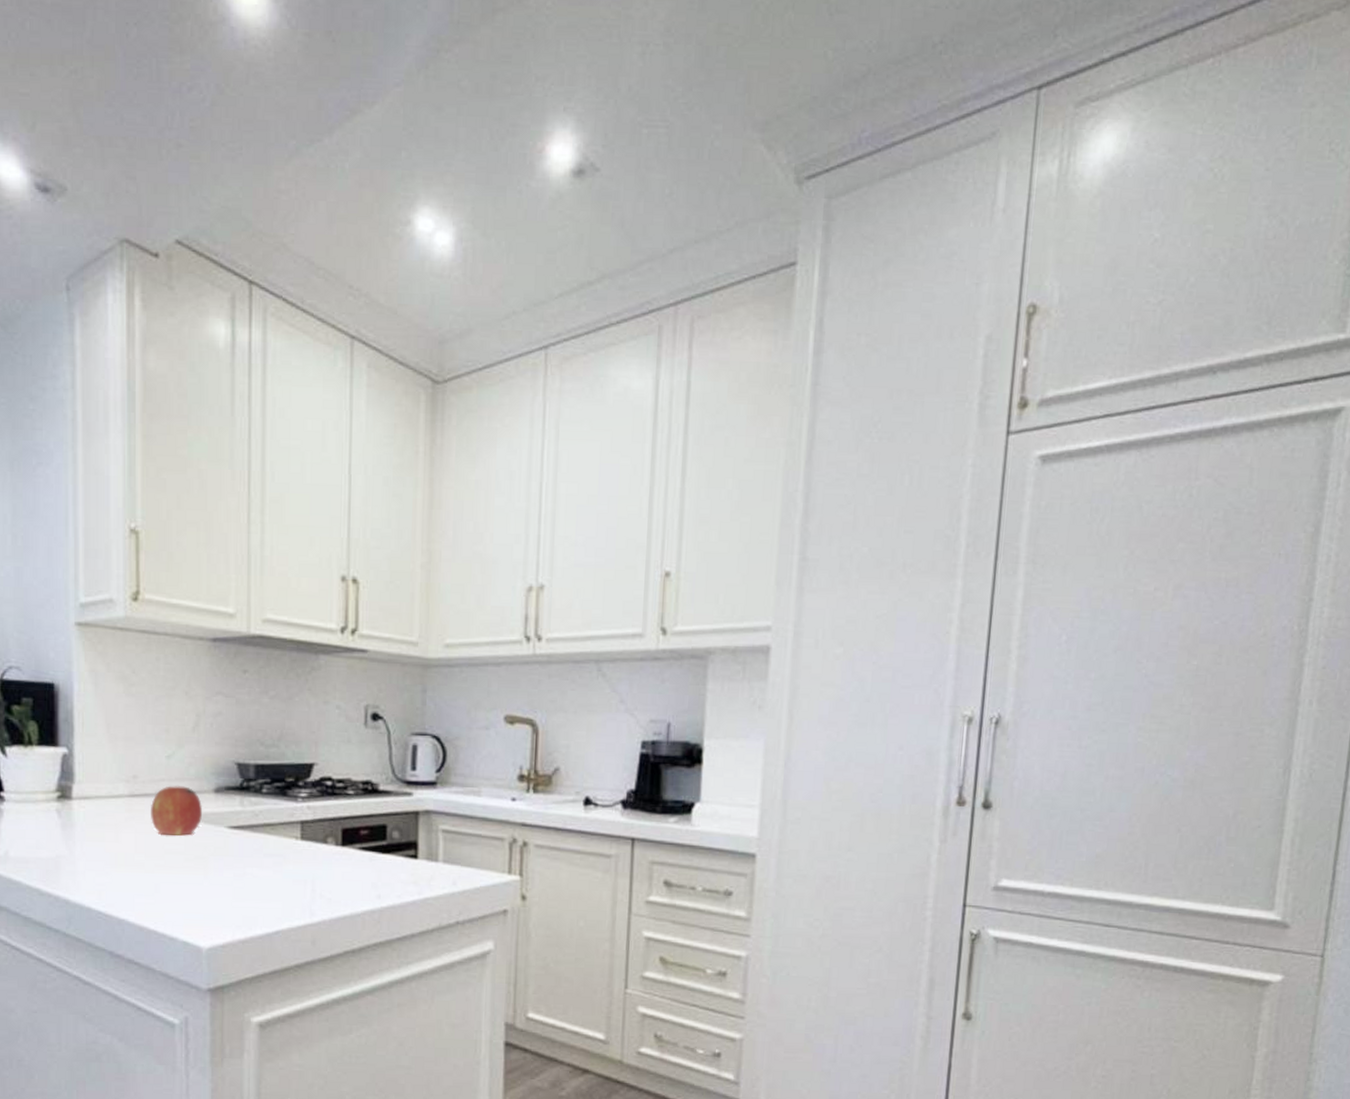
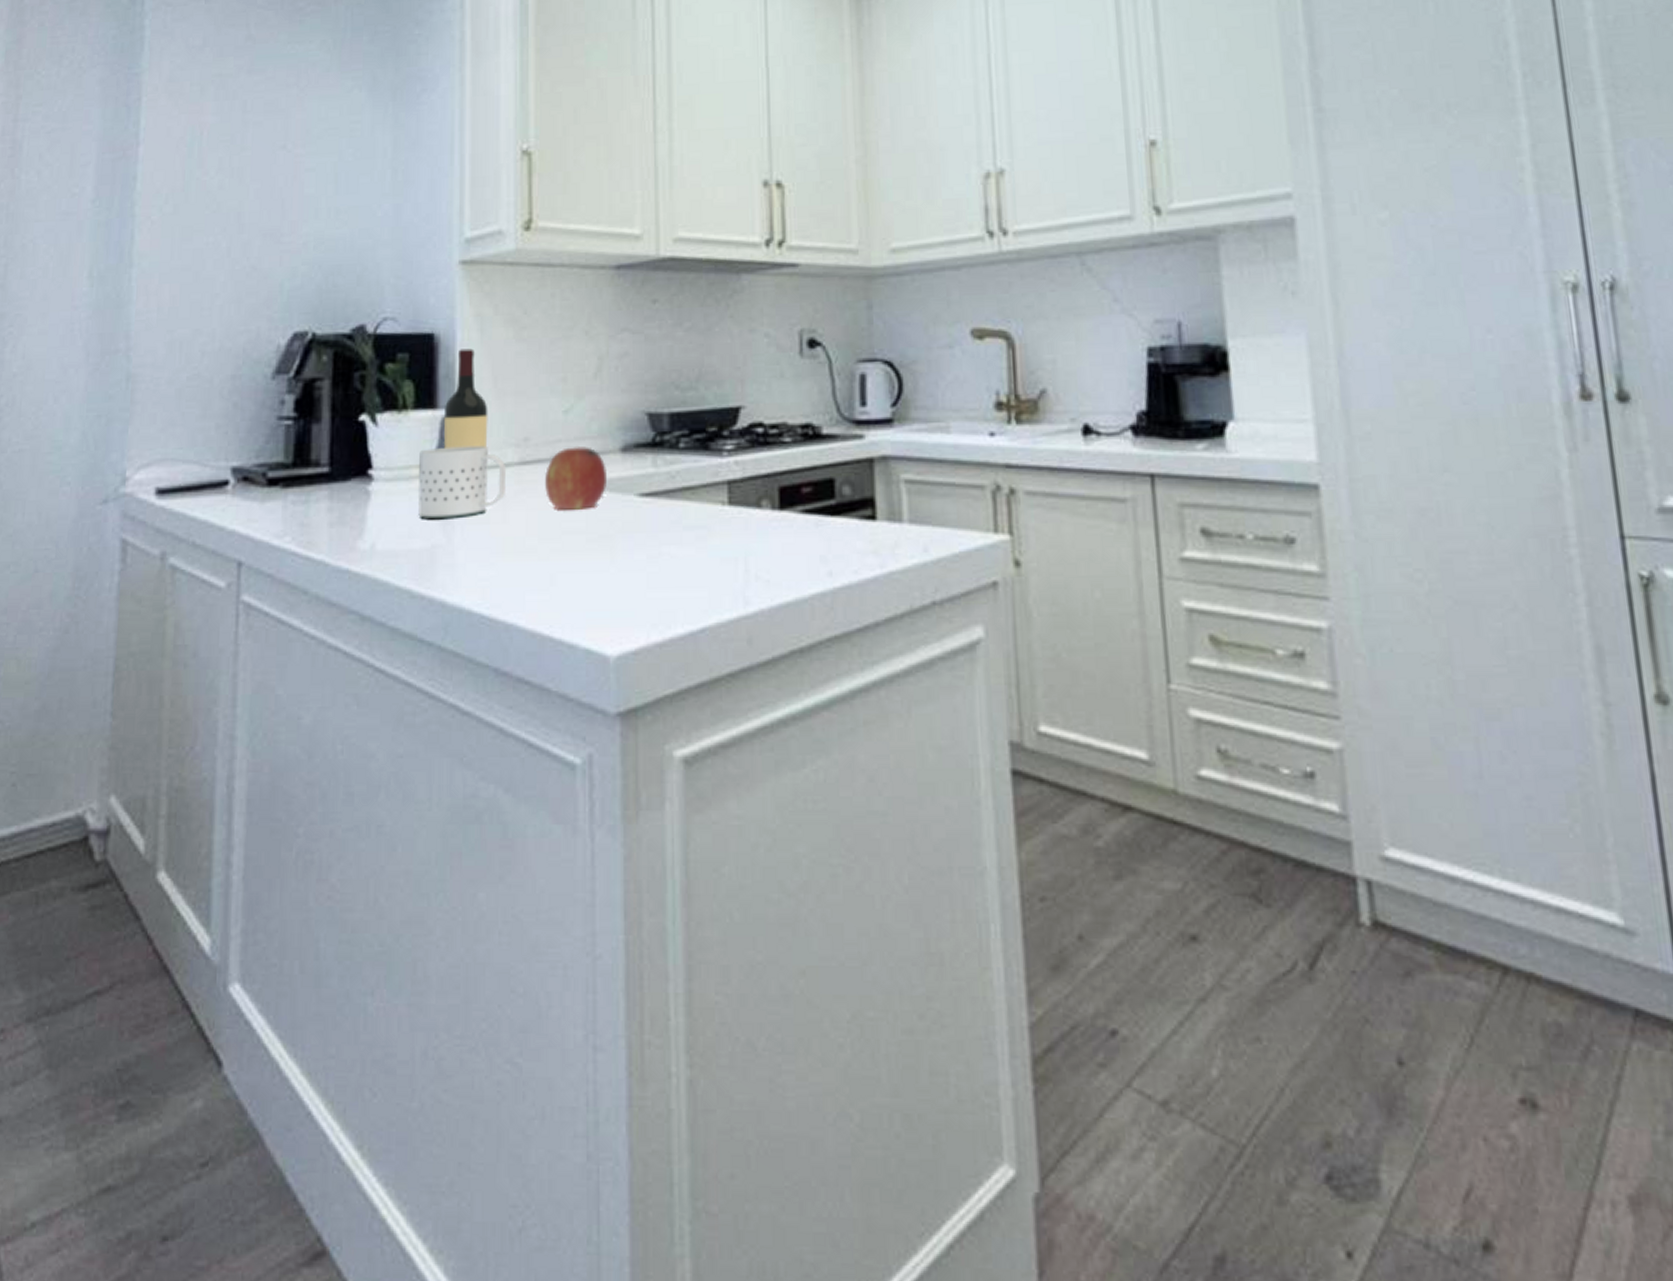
mug: none [44,778,117,836] -> present [418,445,505,520]
wine bottle: none [64,698,102,781] -> present [443,348,488,450]

